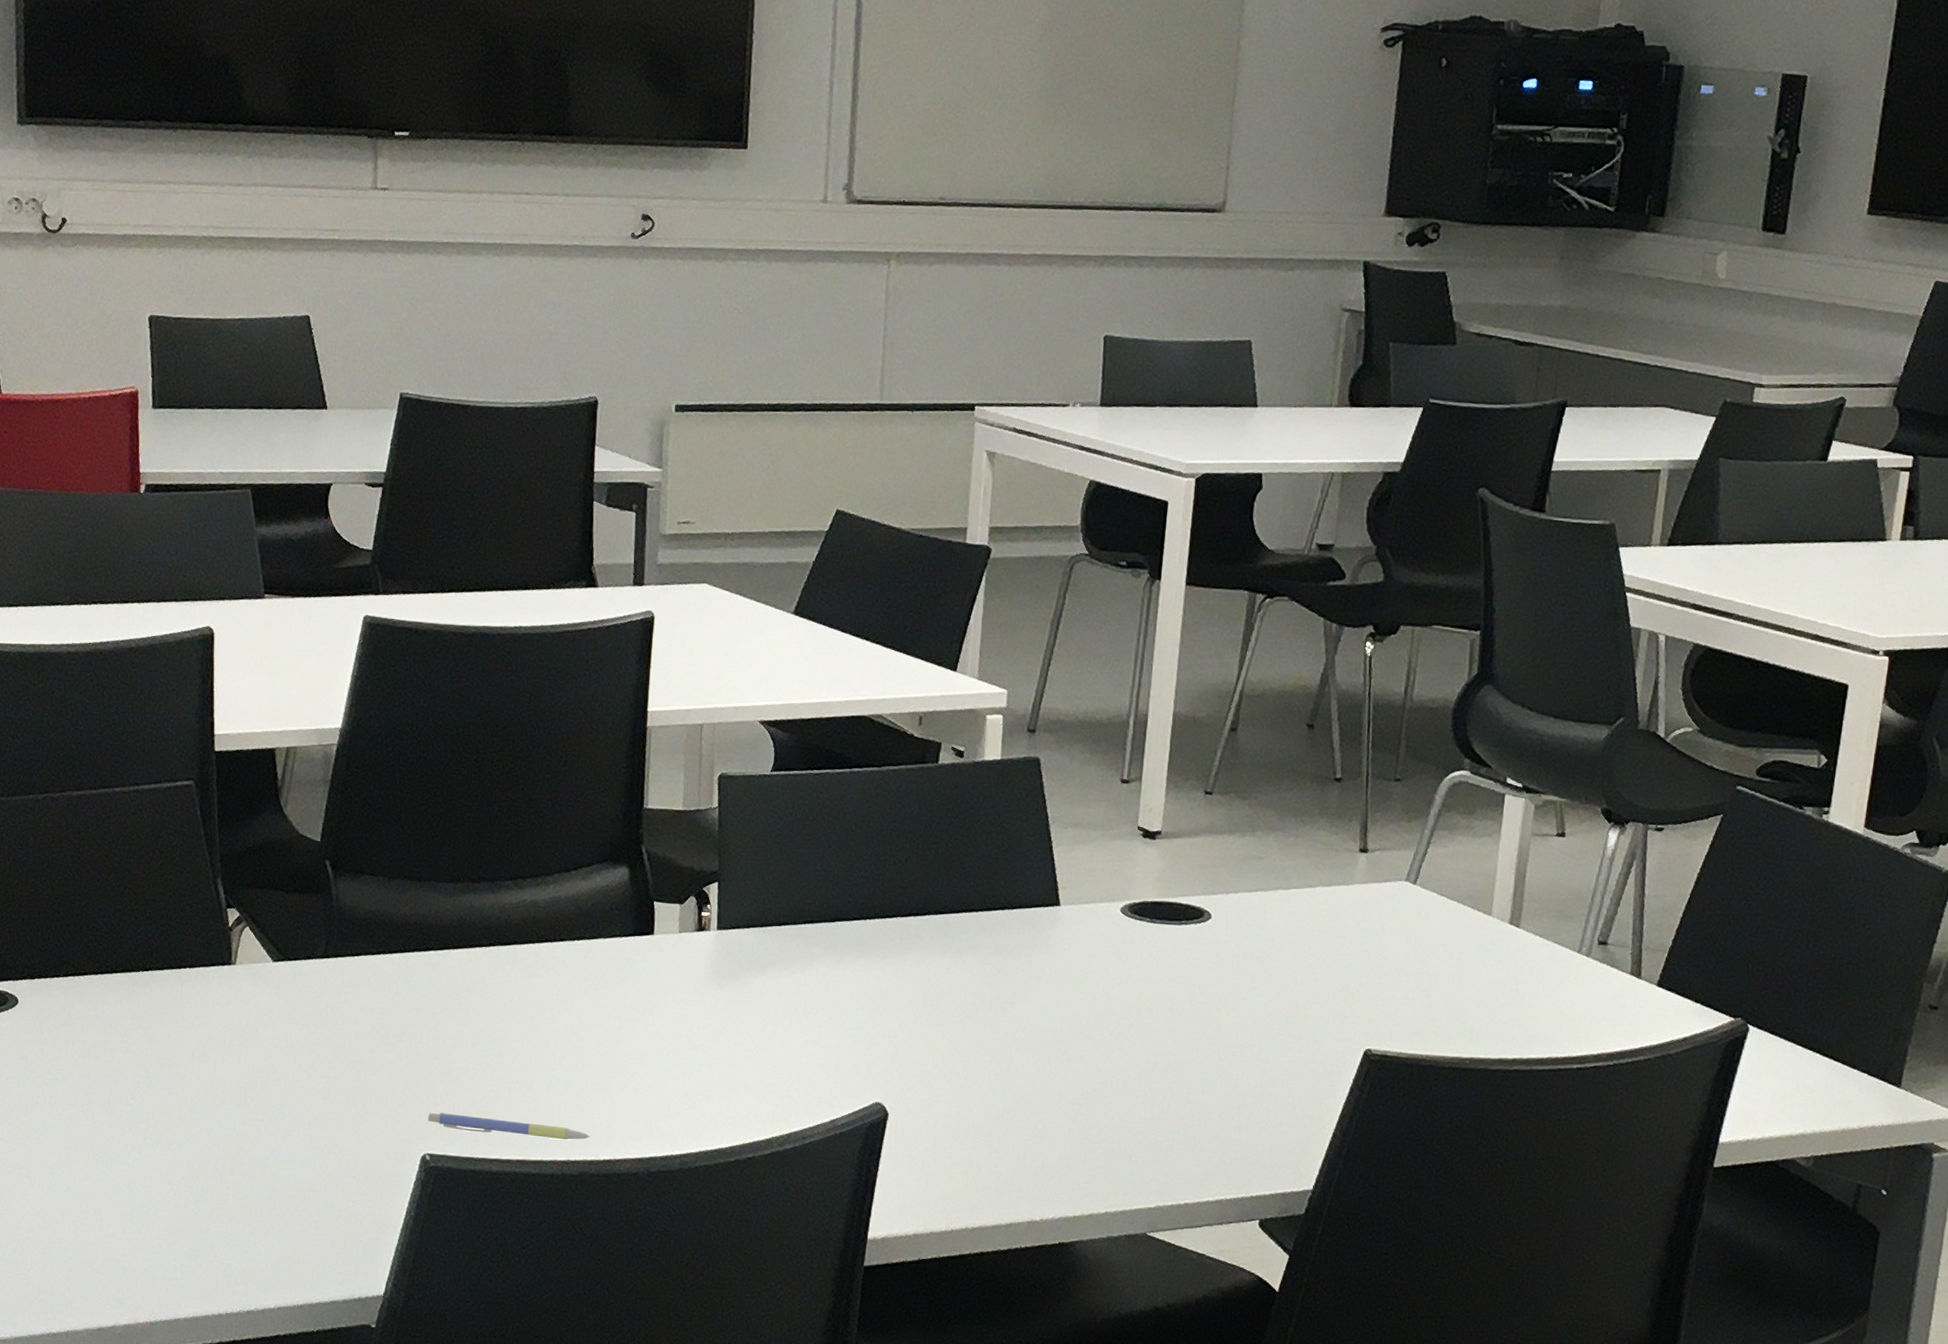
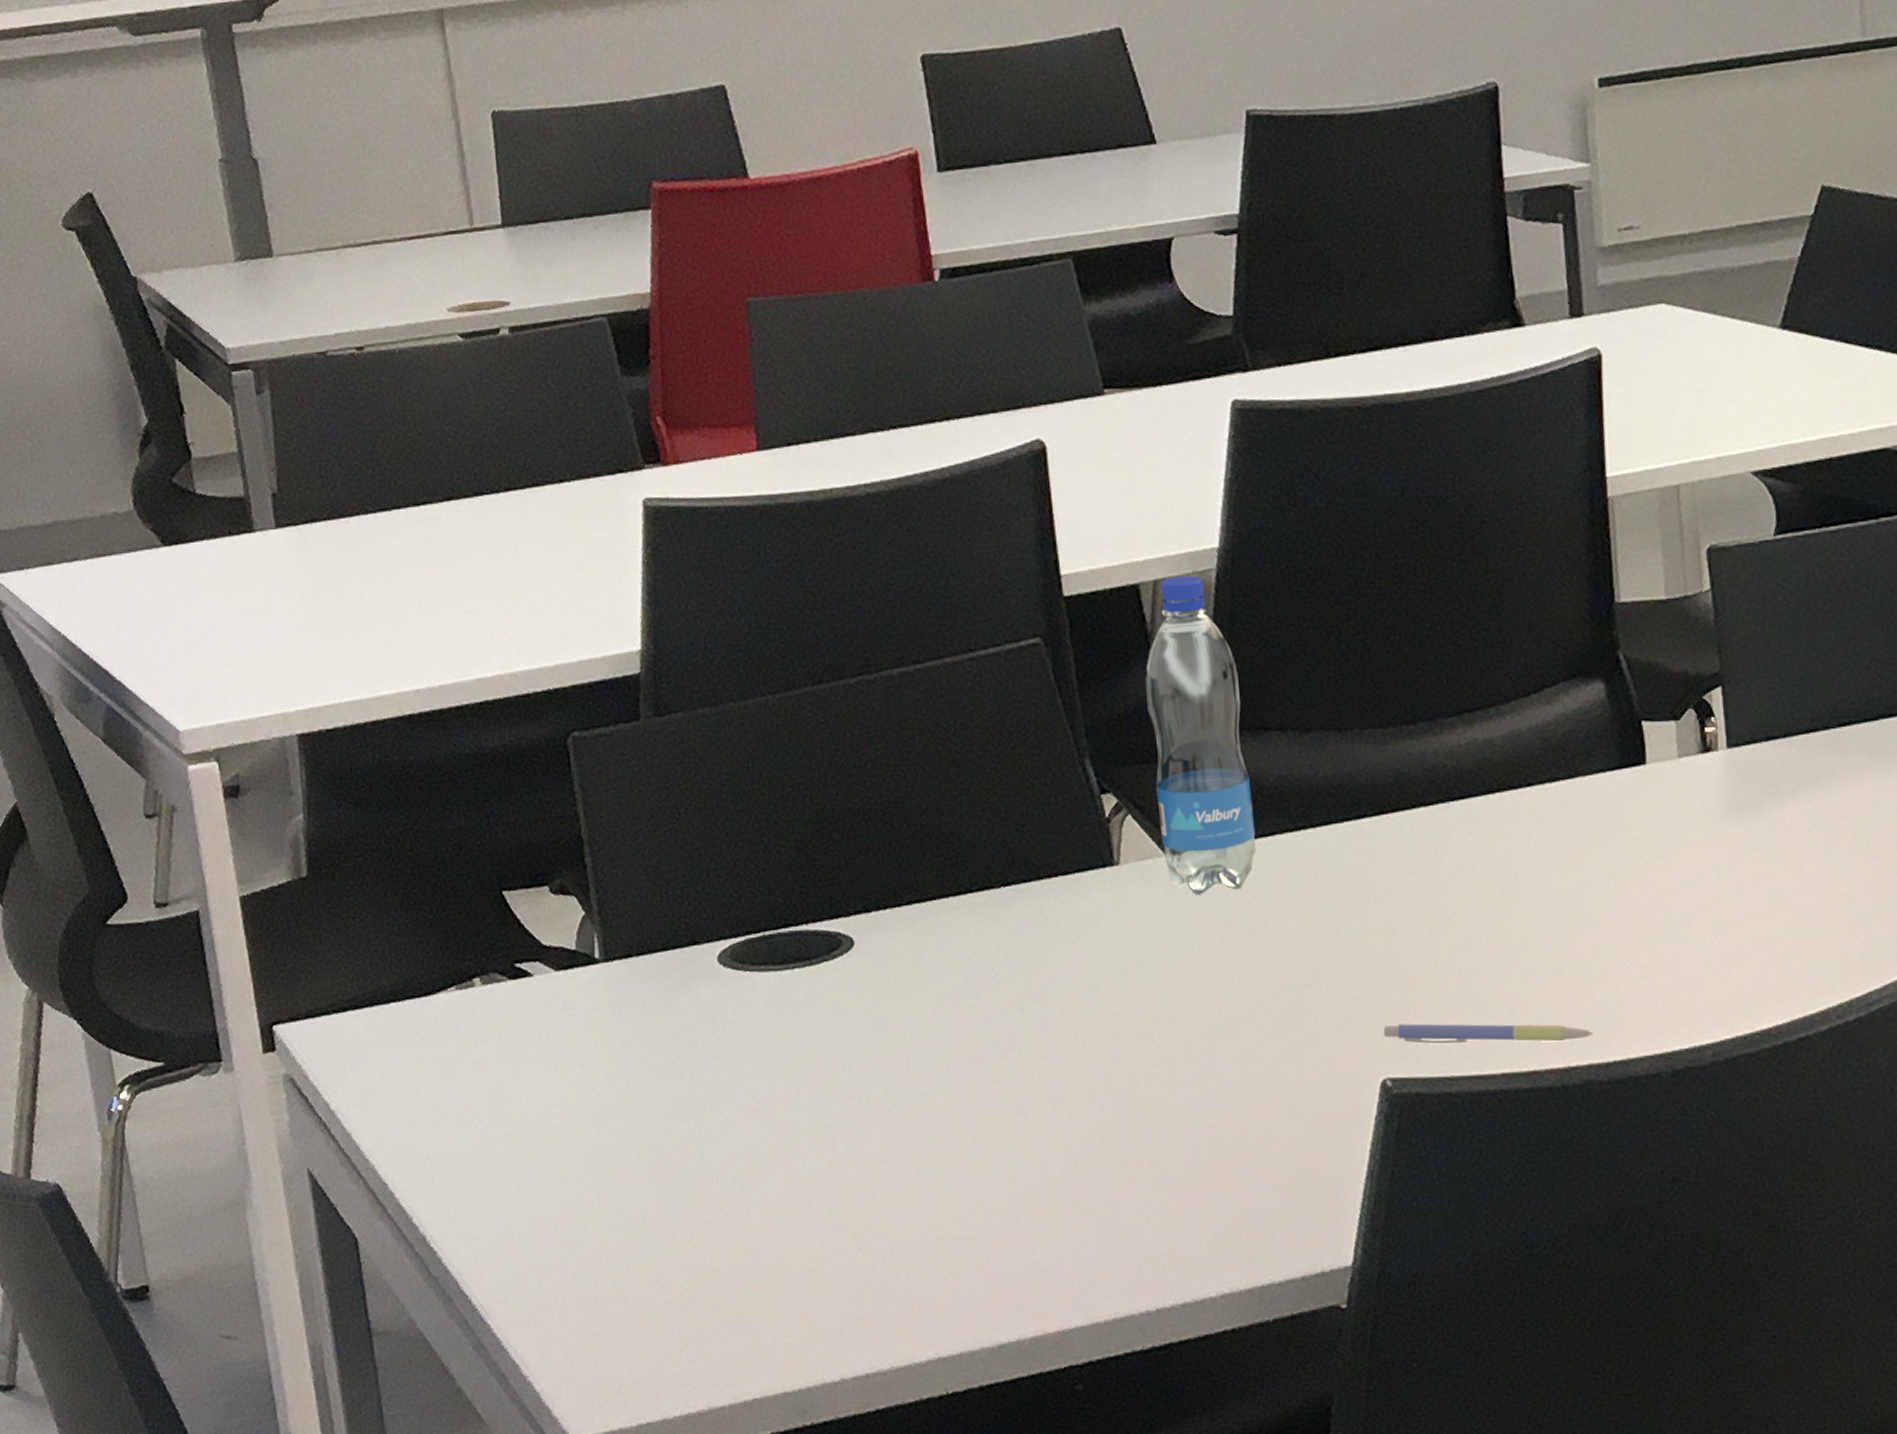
bottle: none [271,746,346,995] -> present [1145,575,1257,895]

